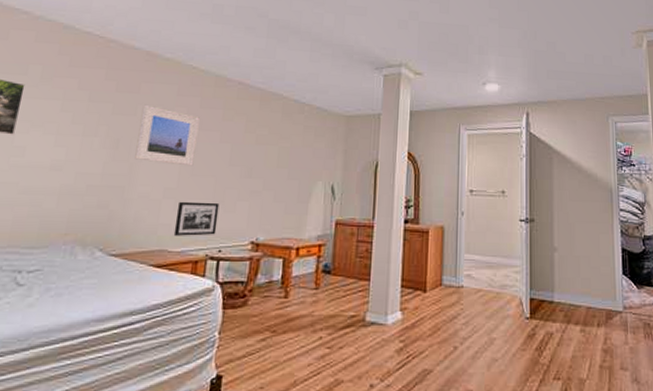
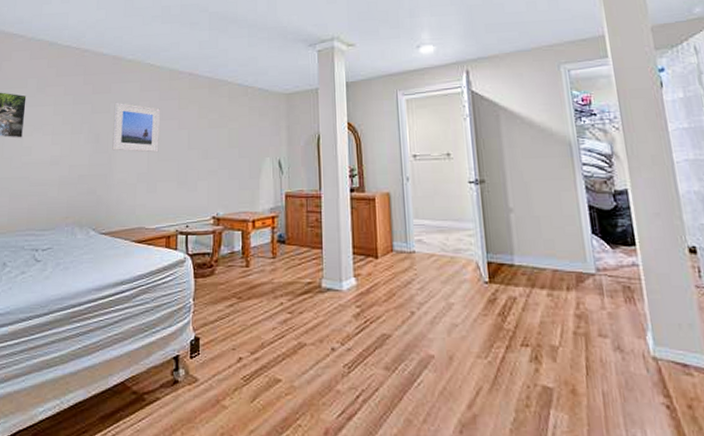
picture frame: present [173,201,220,236] -> none [148,183,183,215]

